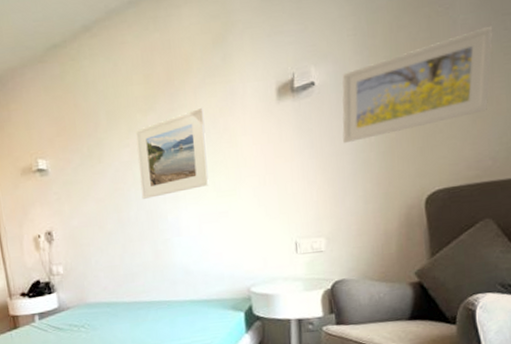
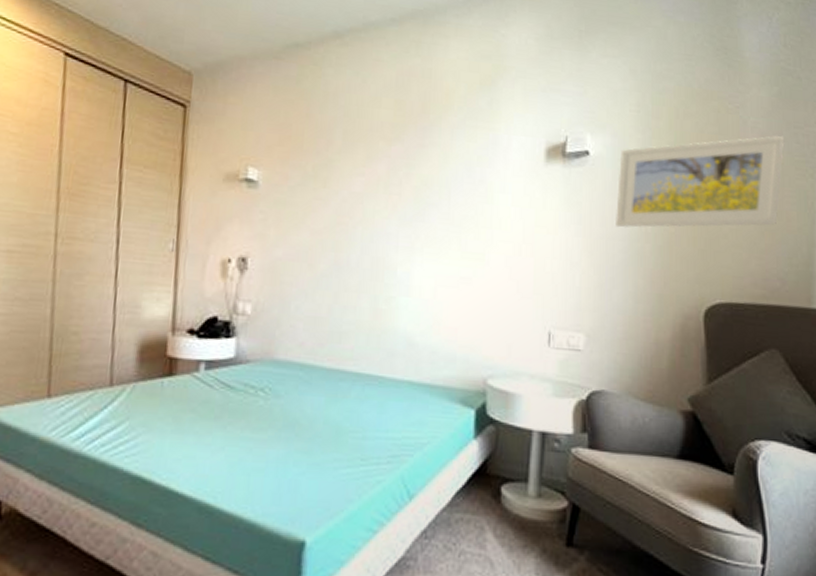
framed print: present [135,108,209,199] -> none [369,151,459,243]

